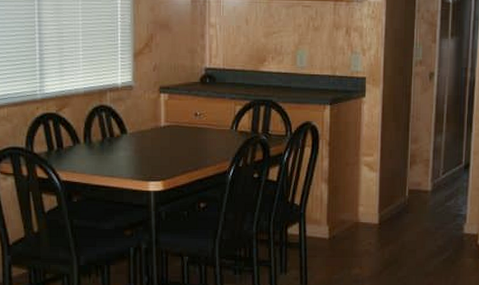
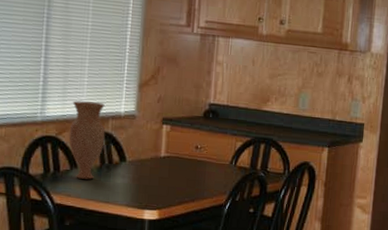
vase: none [69,74,105,154] -> present [69,100,105,180]

